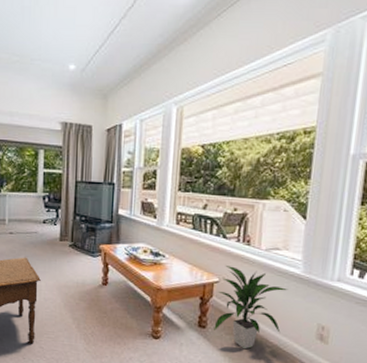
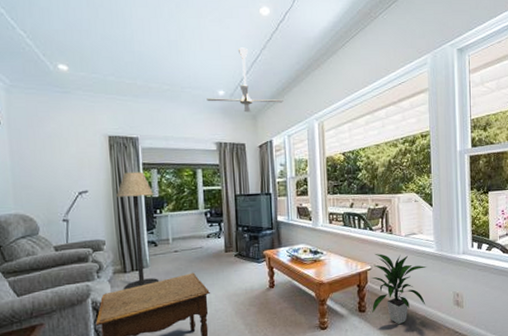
ceiling fan: none [56,16,140,91] -> present [207,47,283,113]

